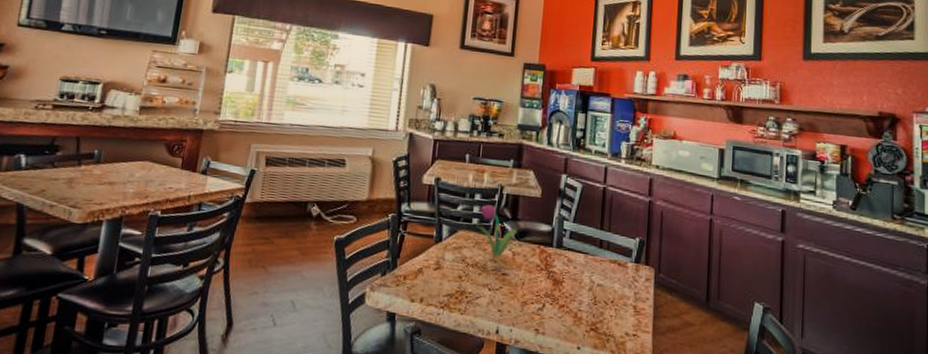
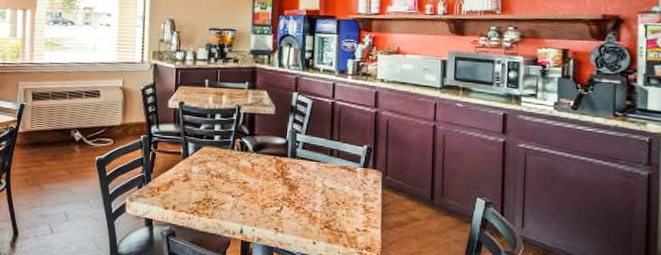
plant: present [474,205,521,272] -> none [217,123,259,181]

